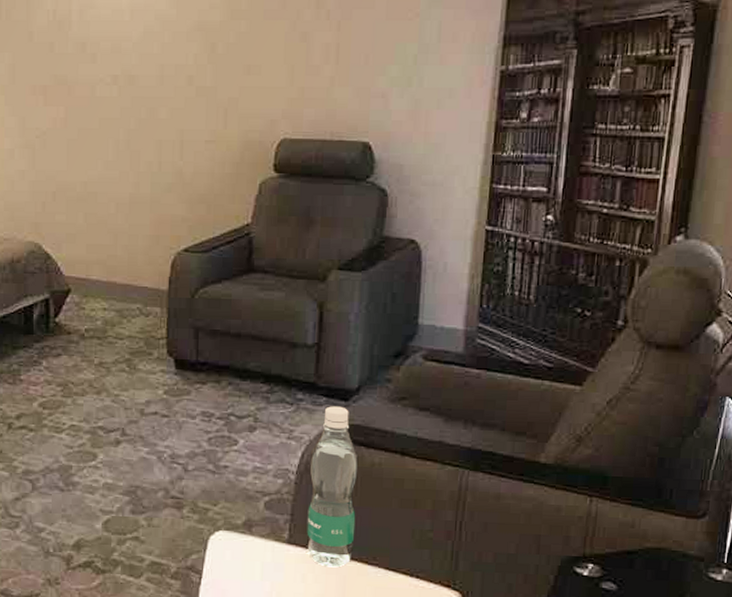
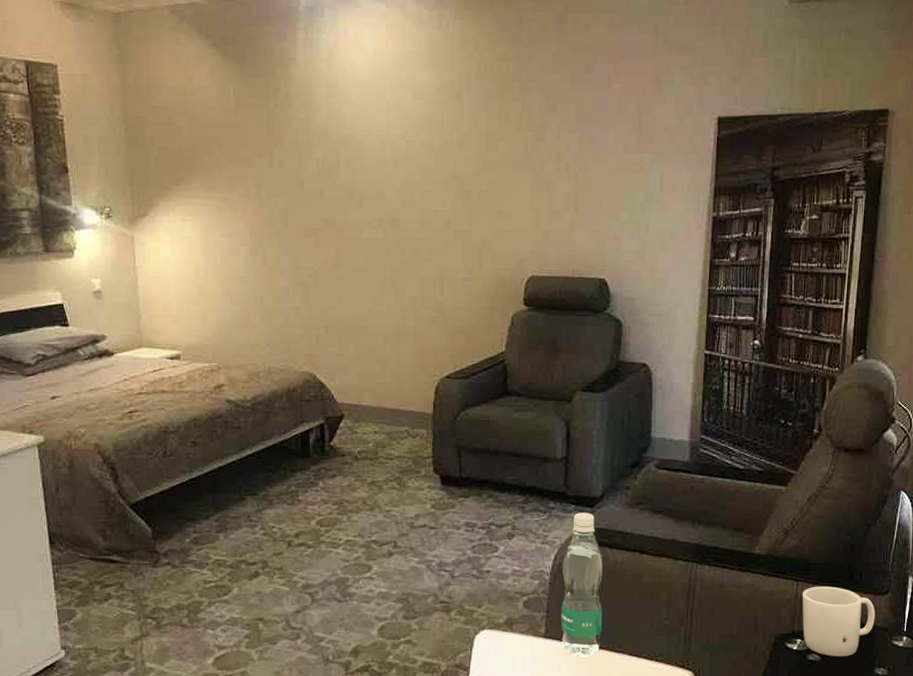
mug: none [595,503,688,587] -> present [802,586,875,657]

